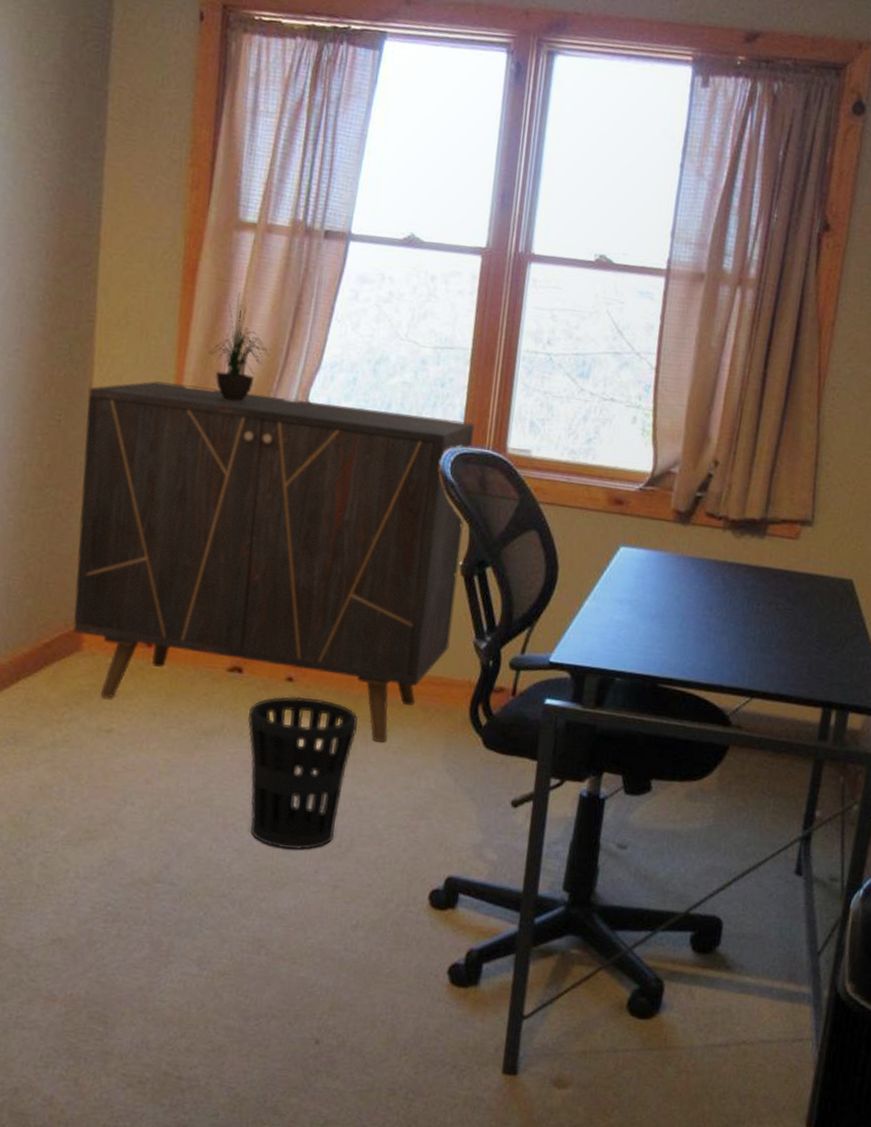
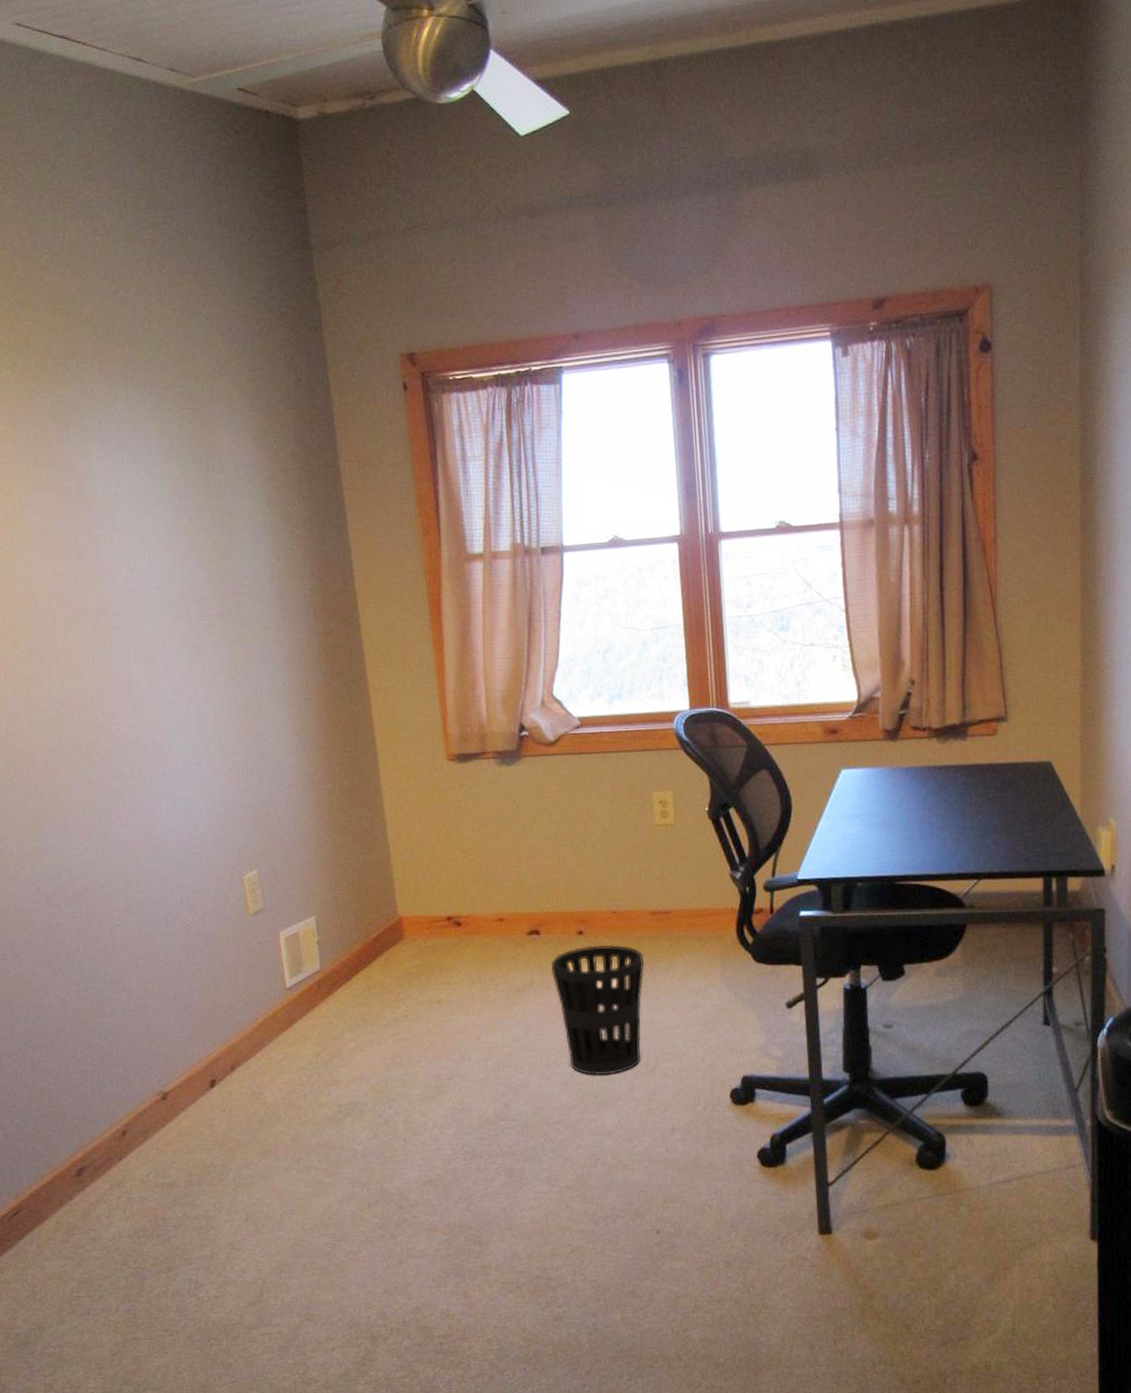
cabinet: present [73,381,475,743] -> none [370,687,710,975]
potted plant: present [207,292,270,402] -> none [462,614,514,708]

